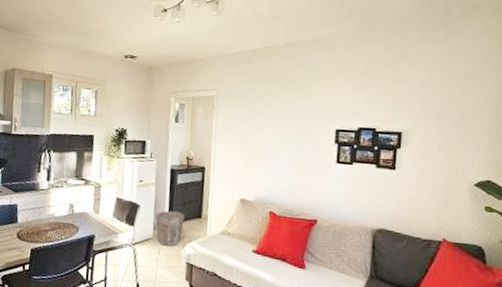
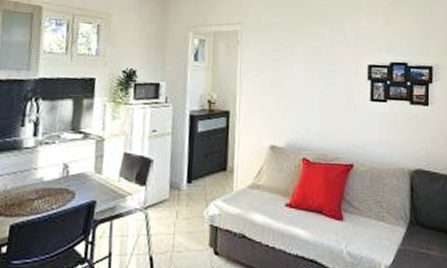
waste bin: present [155,210,185,246] -> none [172,165,207,207]

